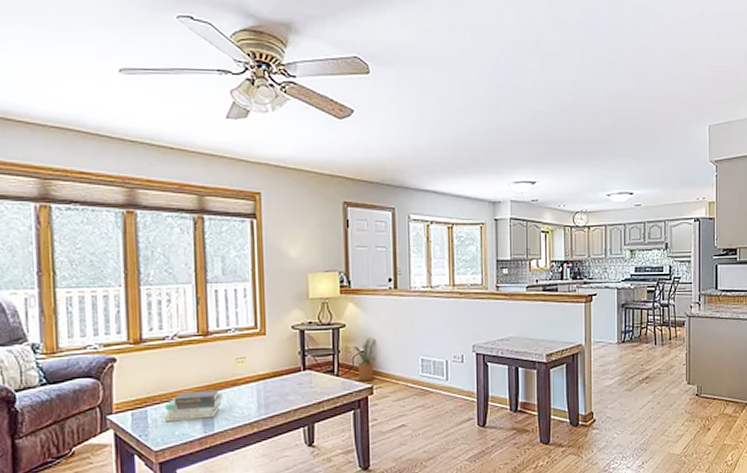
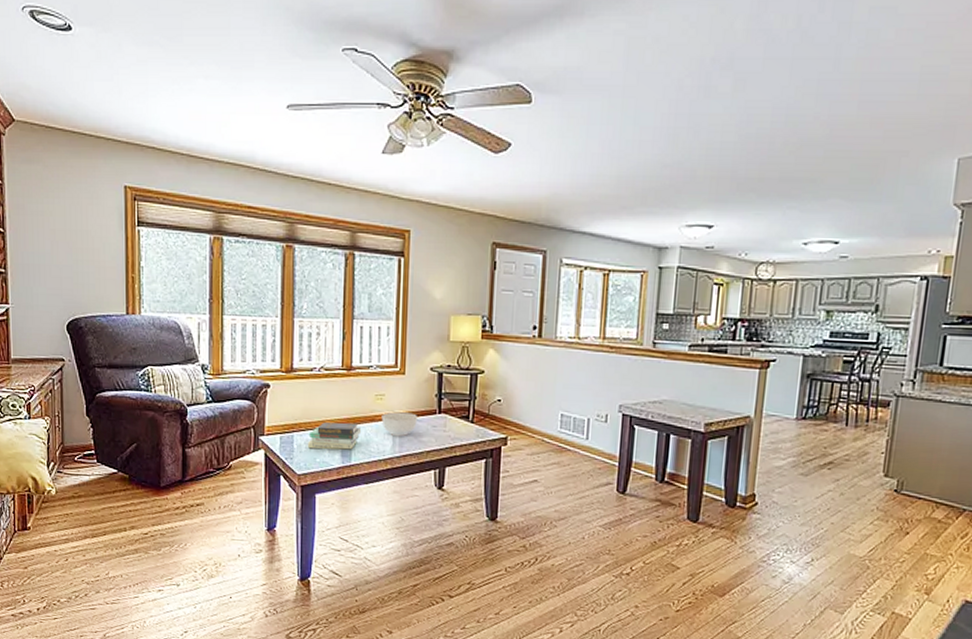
bowl: none [244,373,283,399] -> present [381,412,419,437]
house plant: present [352,337,376,382] -> none [488,386,514,432]

